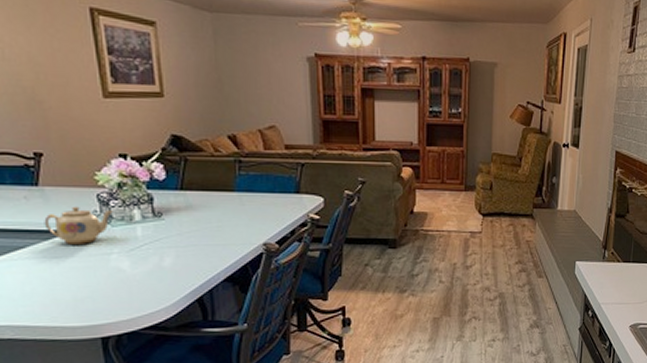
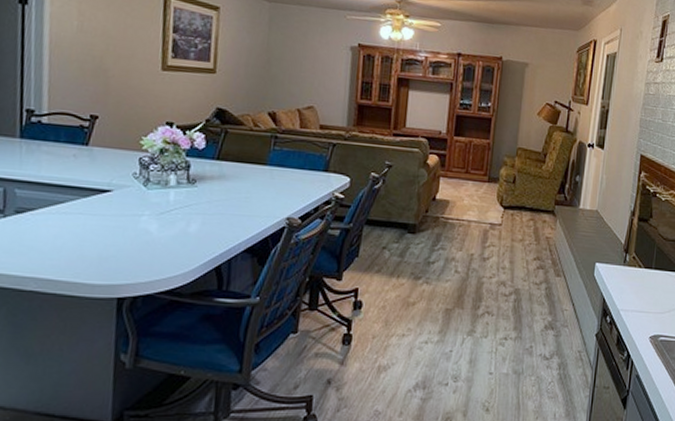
teapot: present [44,206,113,245] -> none [86,167,151,204]

